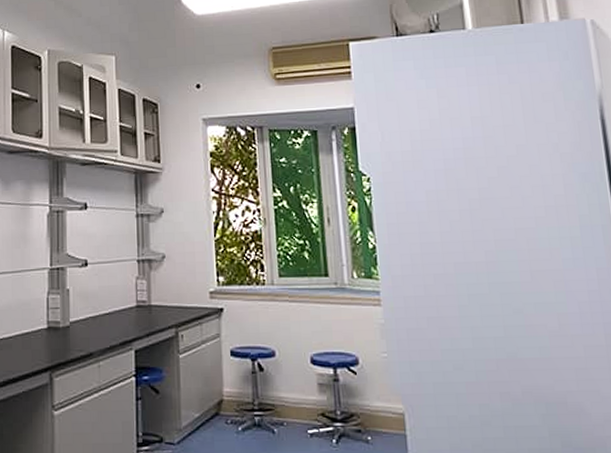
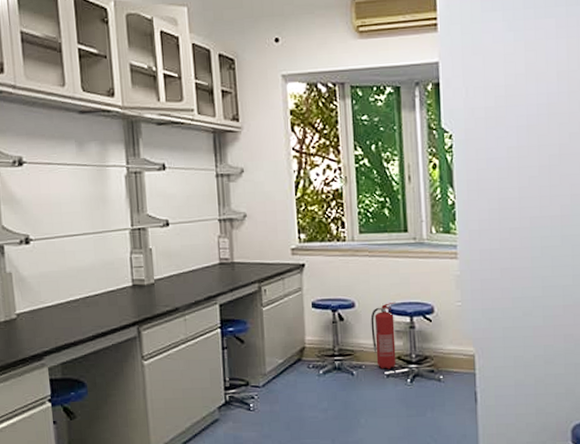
fire extinguisher: none [292,351,320,428] -> present [370,301,396,370]

